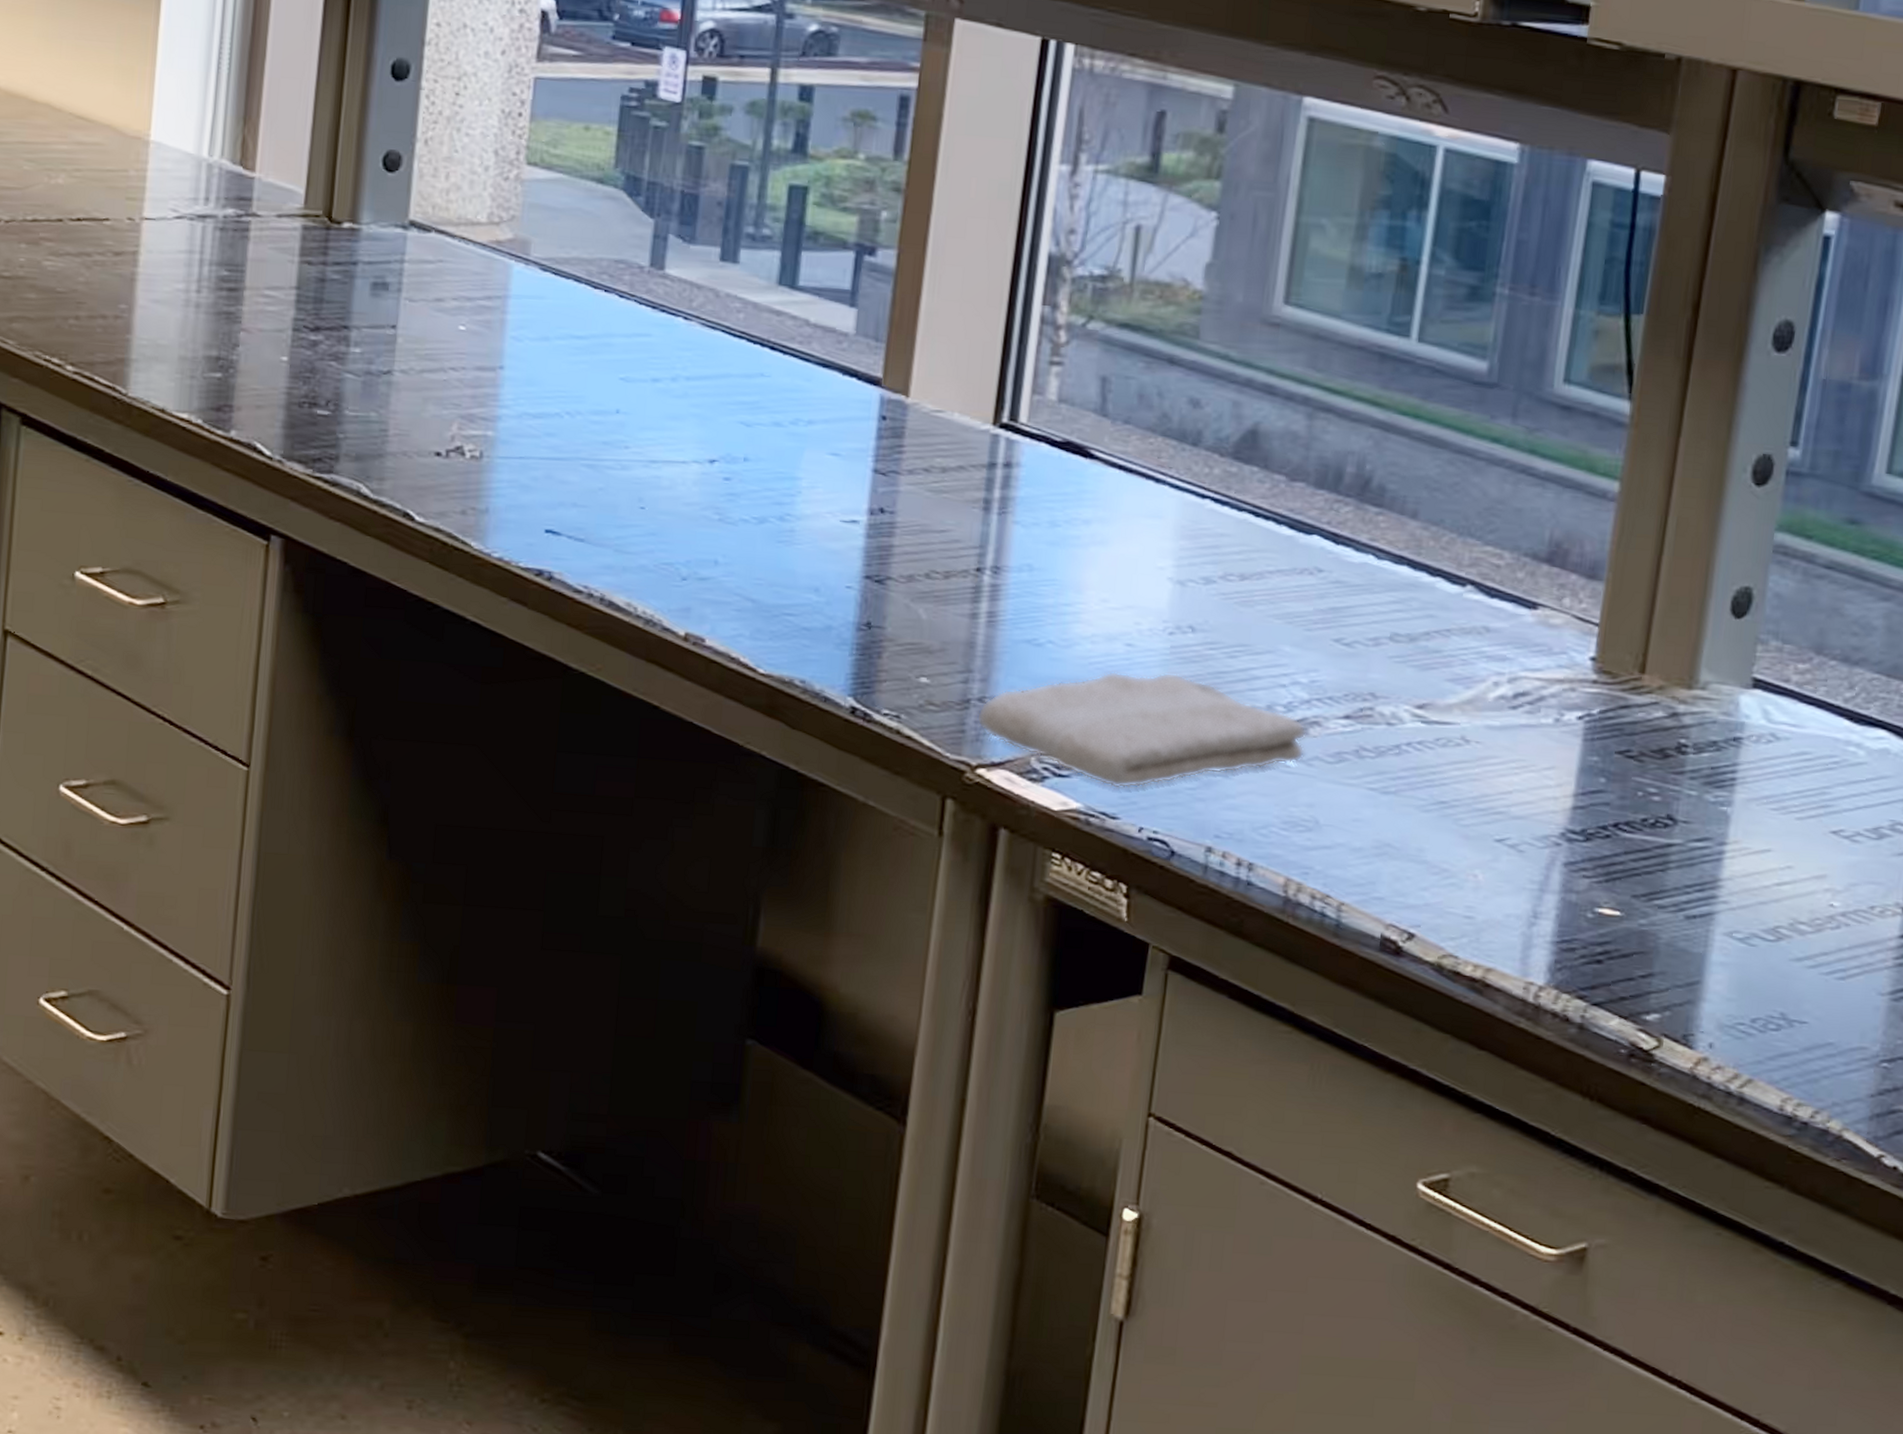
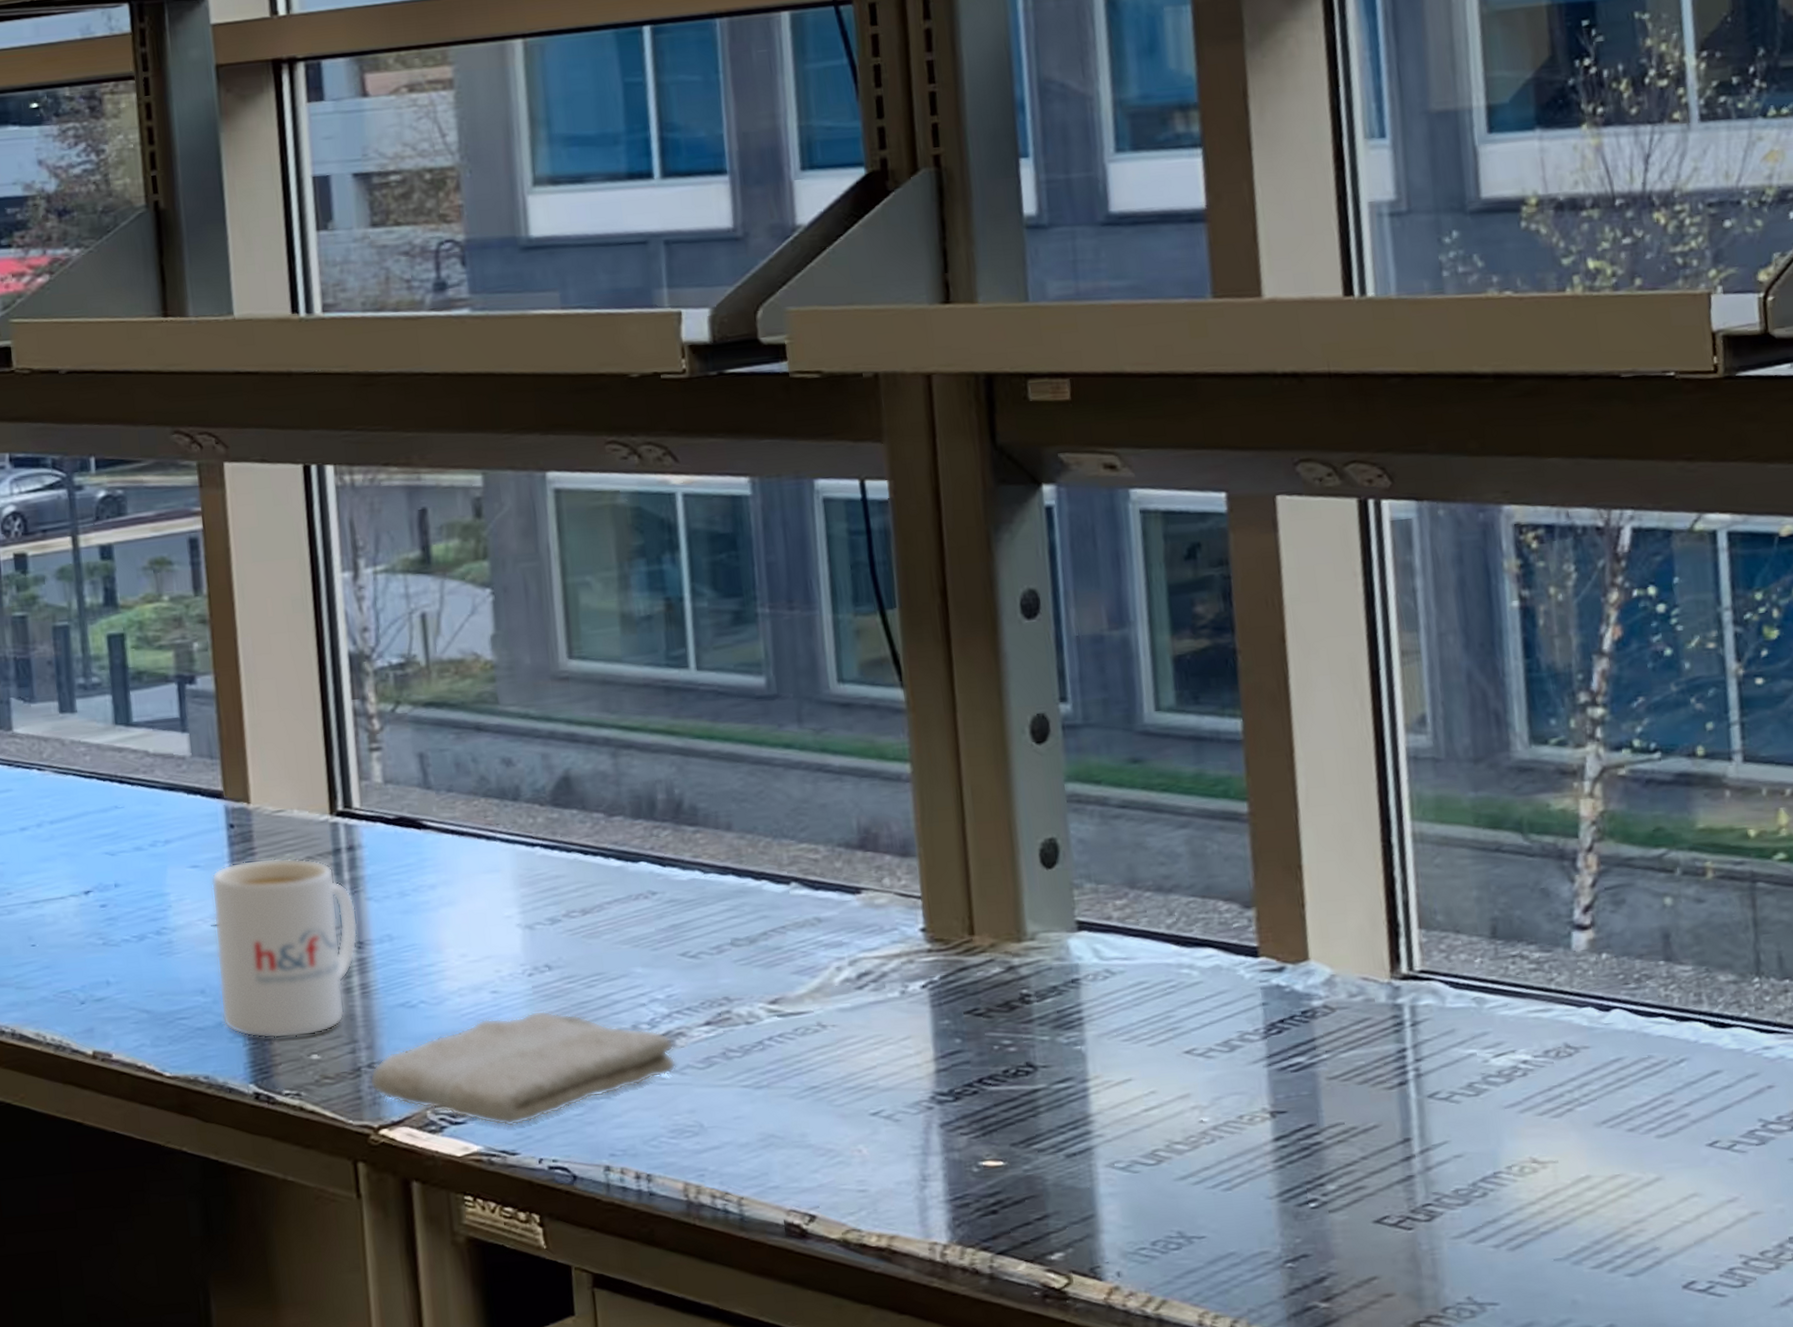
mug: none [832,457,1000,657] -> present [211,857,358,1039]

